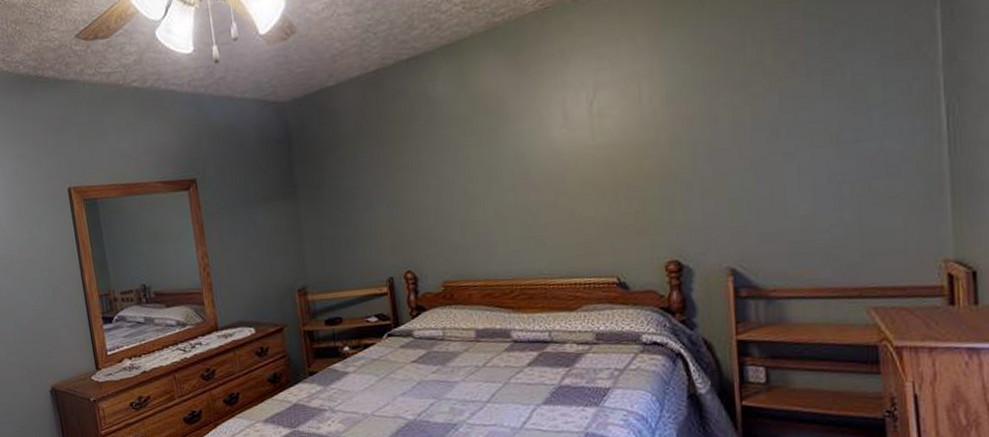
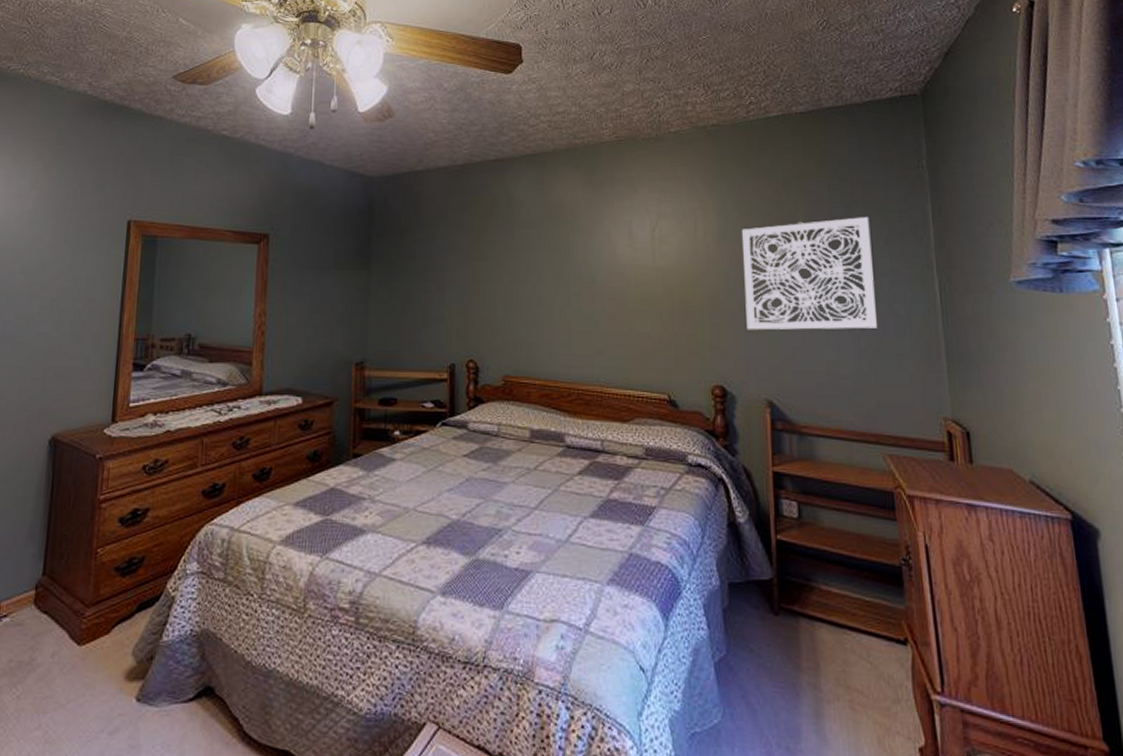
wall art: none [696,41,863,197] -> present [742,217,877,330]

